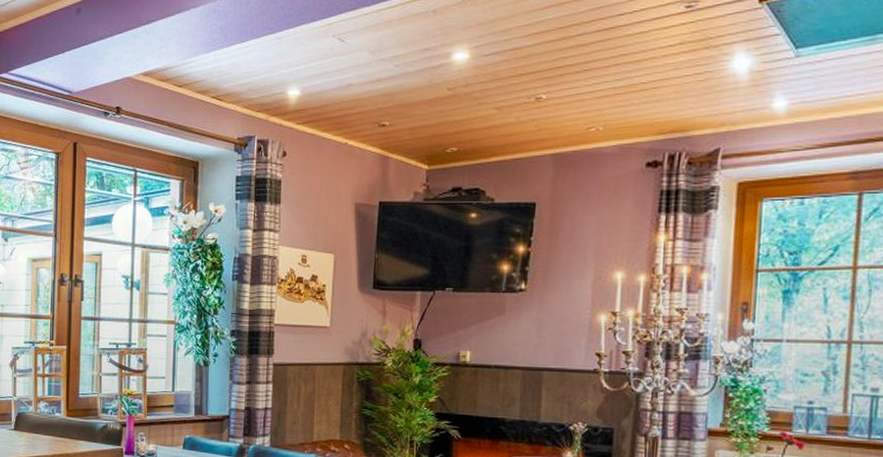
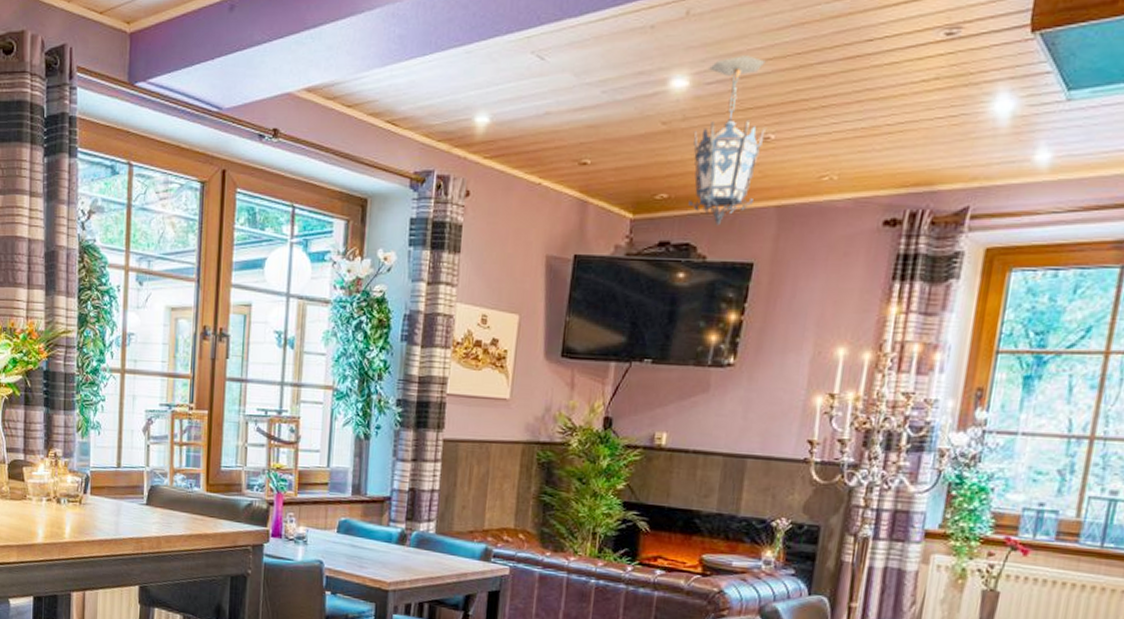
hanging lantern: none [475,31,539,173] -> present [688,55,767,226]

